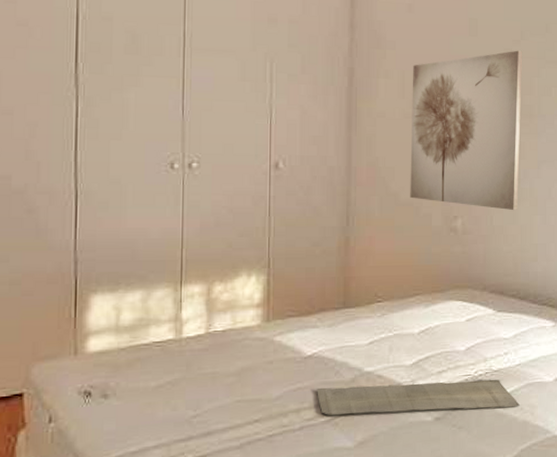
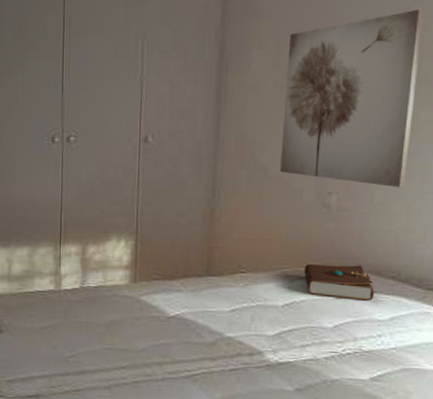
bath mat: present [317,379,520,415] -> none [178,346,392,390]
book: none [436,286,499,321] -> present [304,264,375,301]

